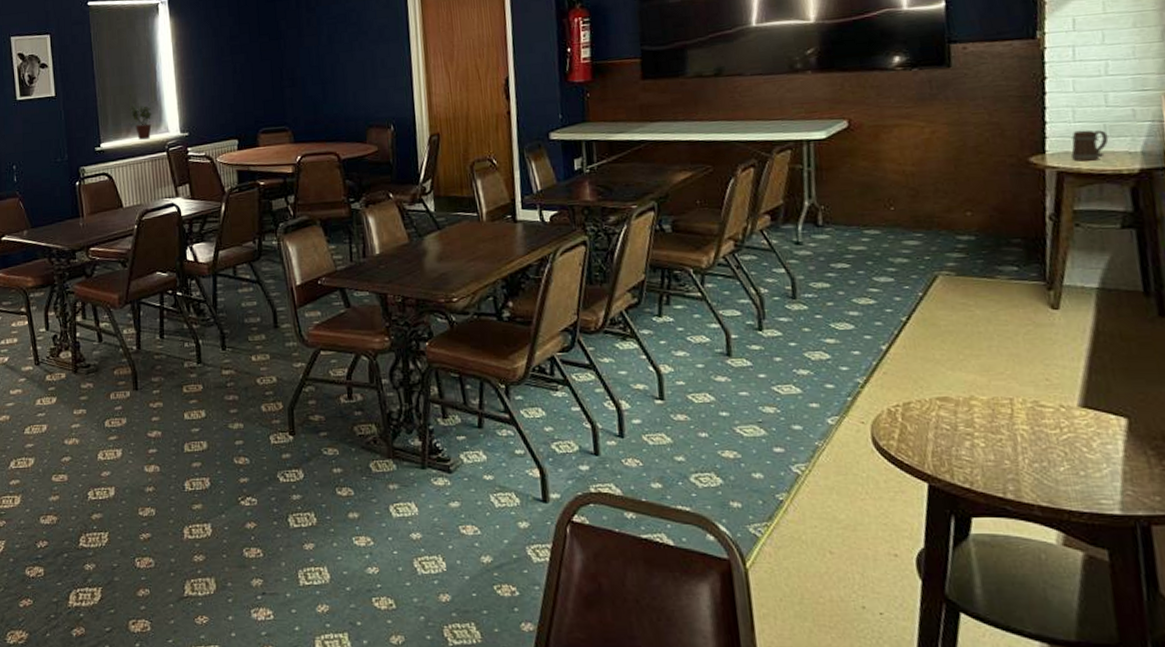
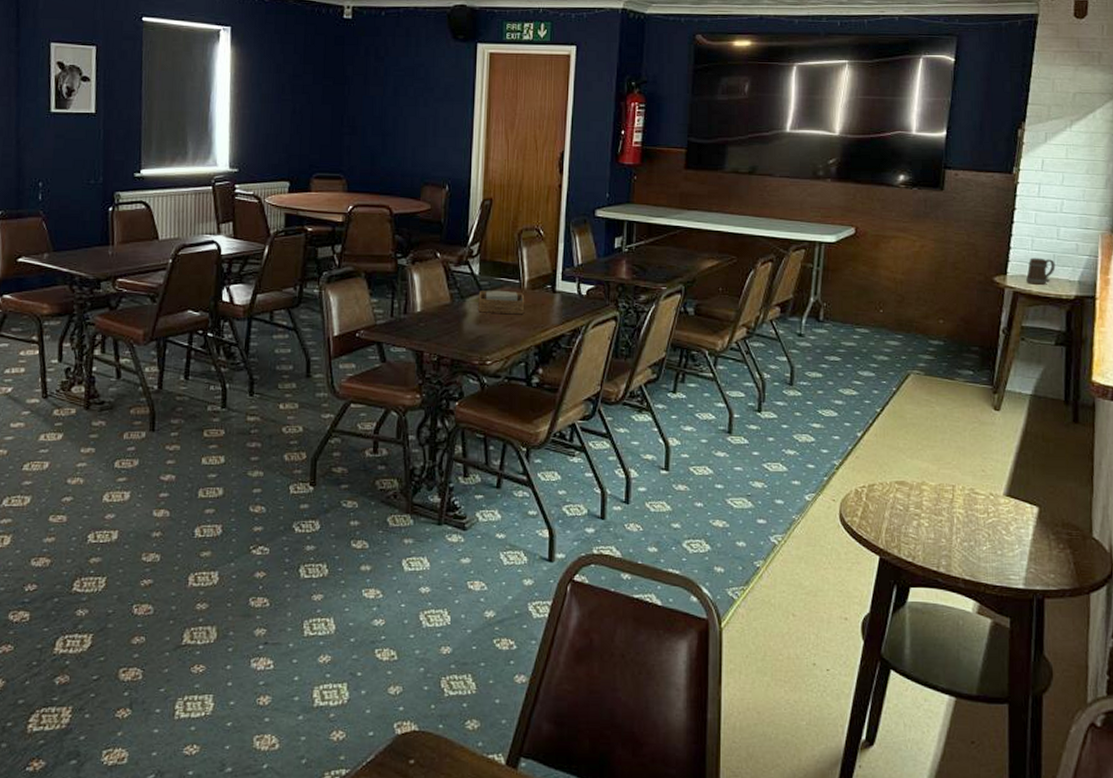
potted plant: present [129,104,152,140] -> none [176,132,201,171]
napkin holder: none [436,225,487,250] -> present [478,290,525,315]

